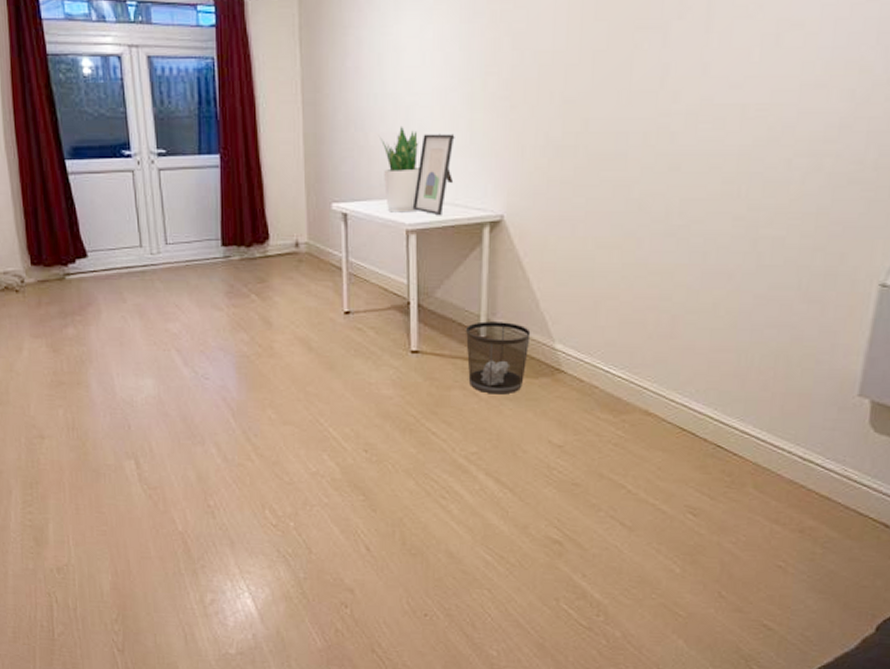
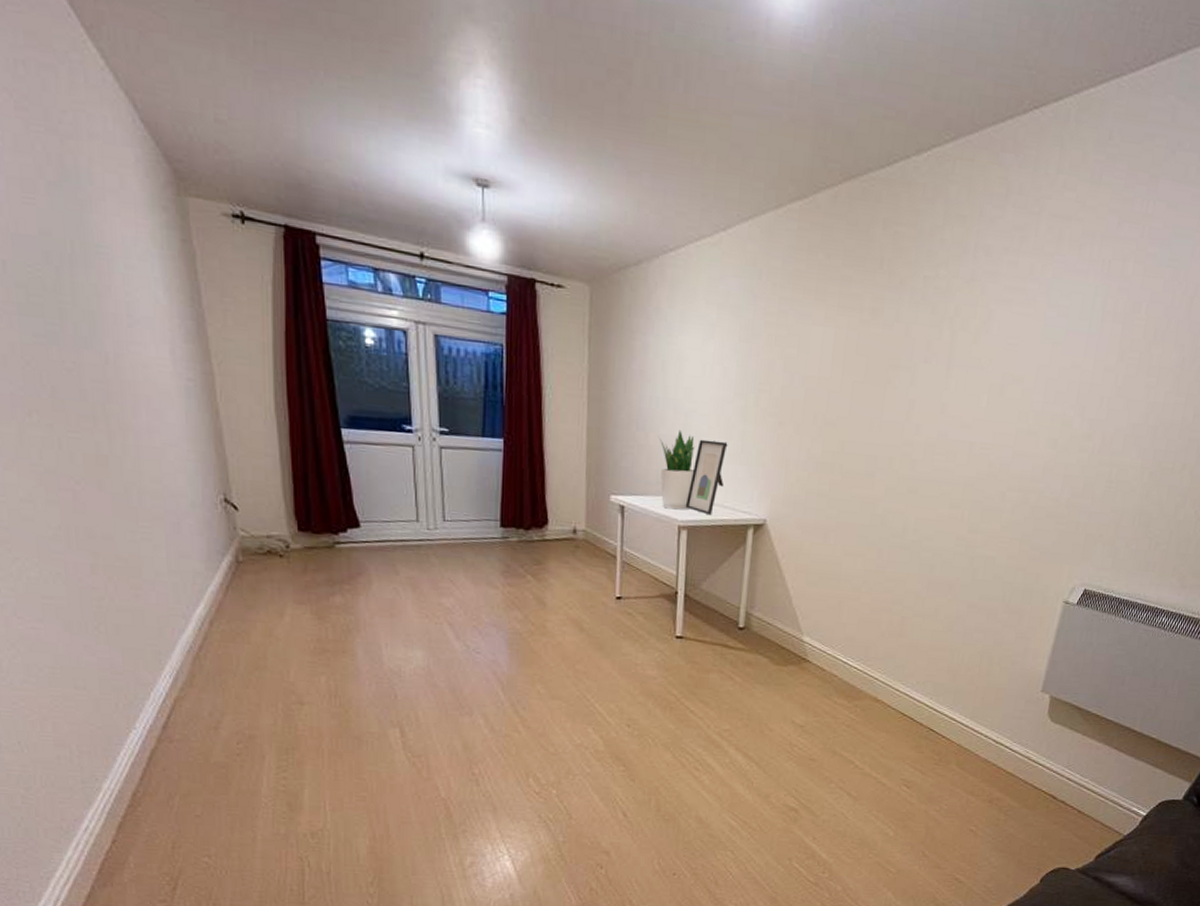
waste bin: present [466,321,531,395] -> none [726,613,783,679]

